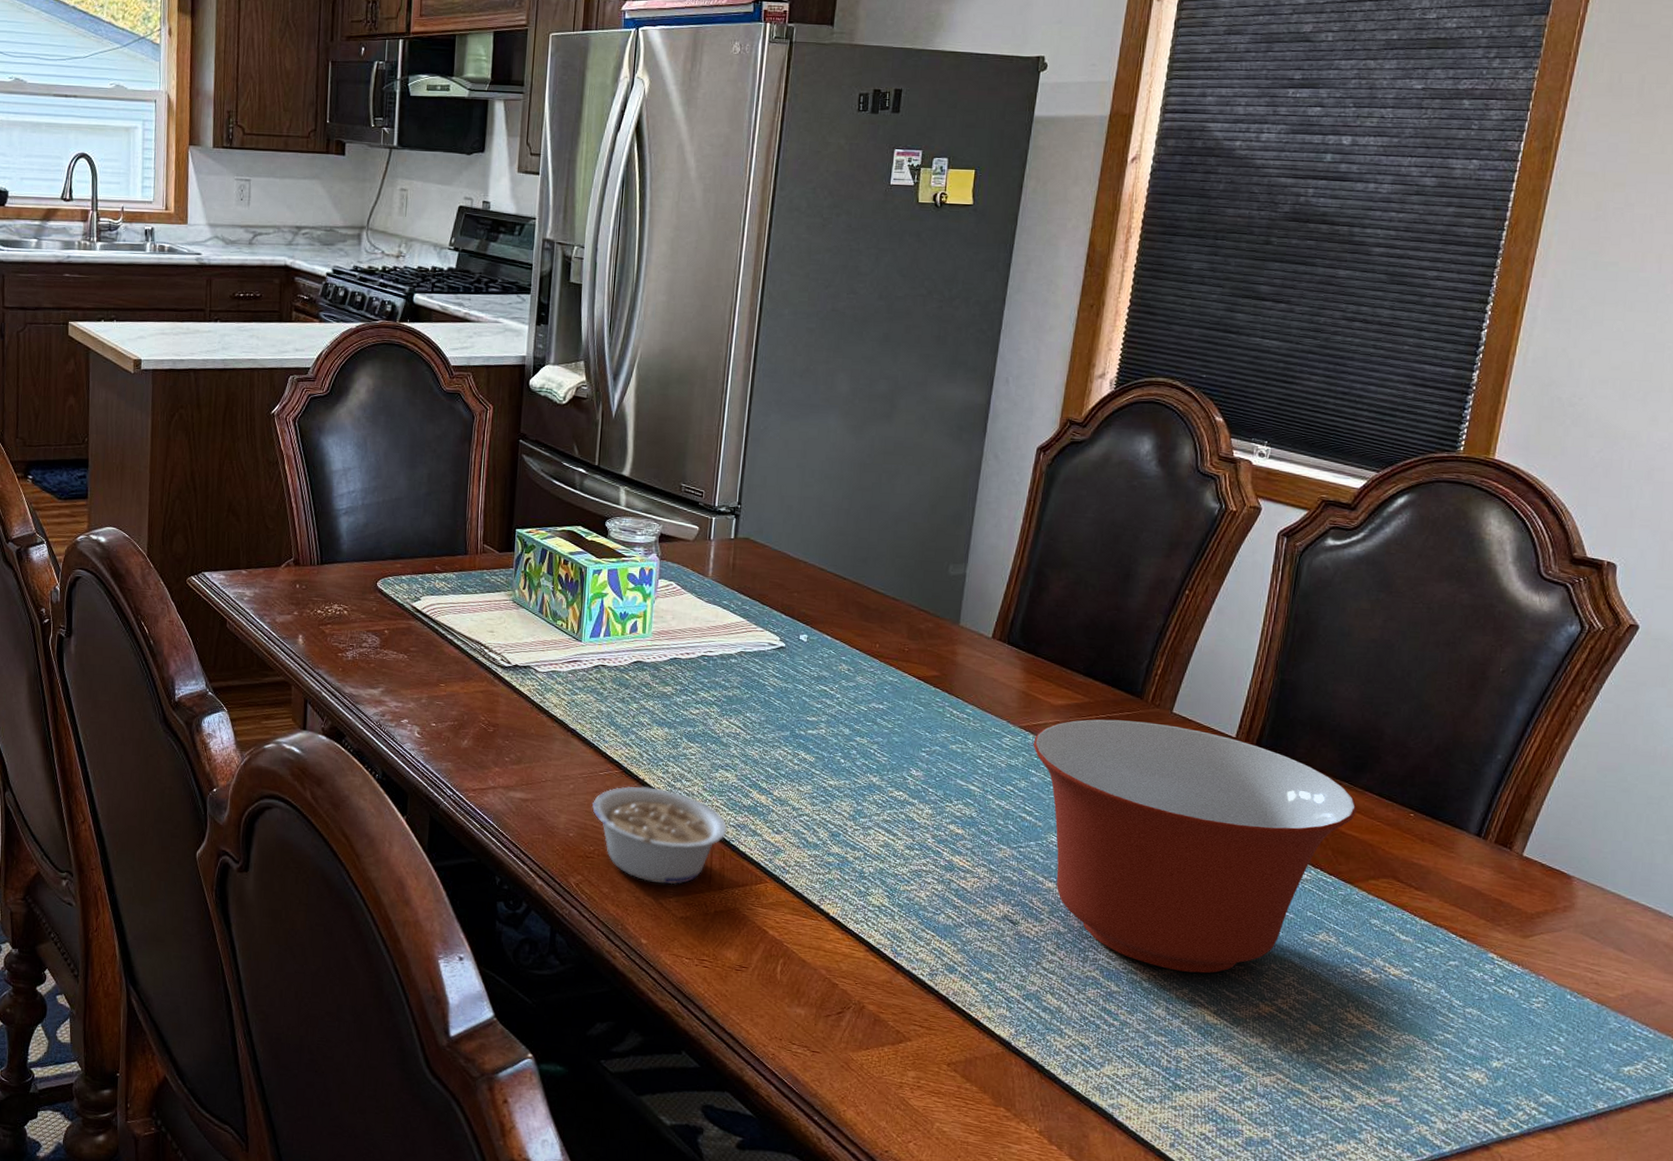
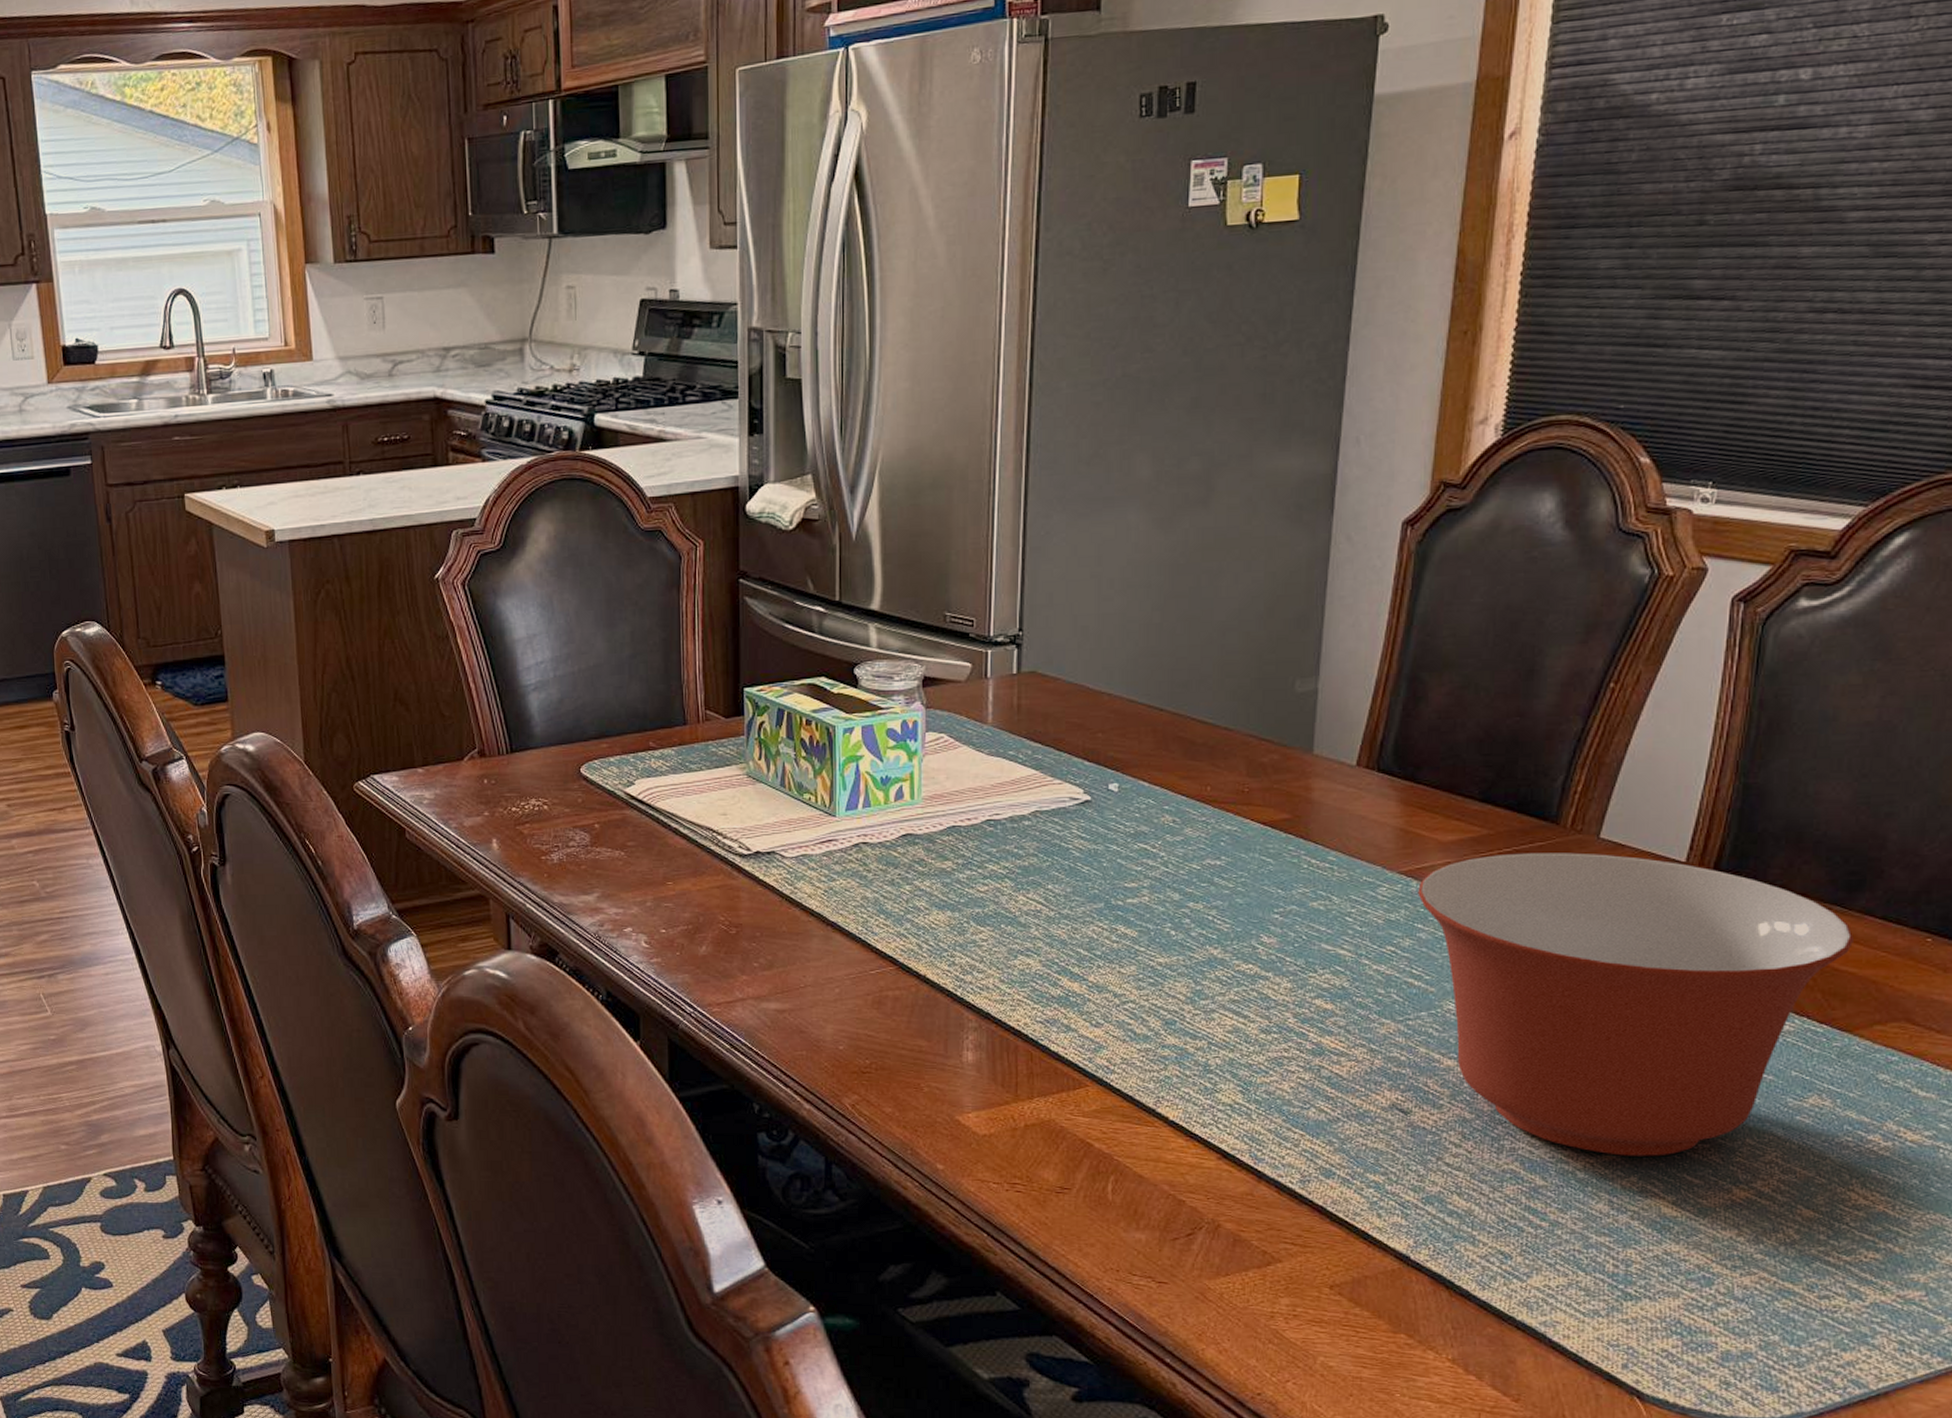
legume: present [592,786,729,885] -> none [864,984,1035,1098]

